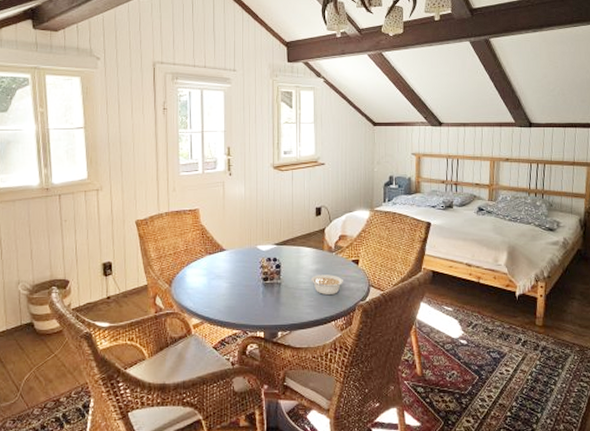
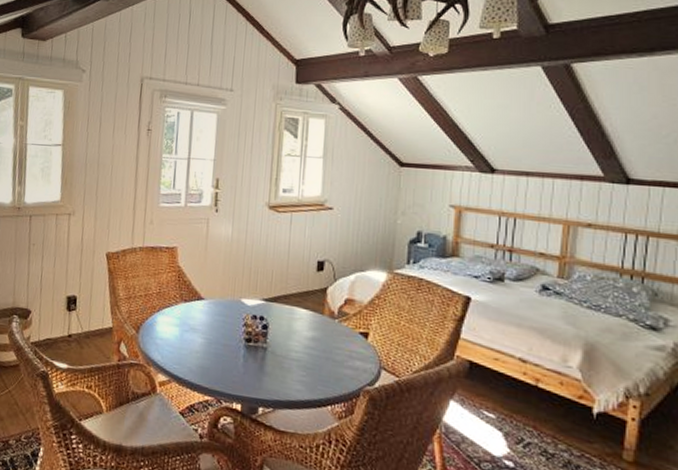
legume: present [311,275,343,294] -> none [304,344,346,372]

